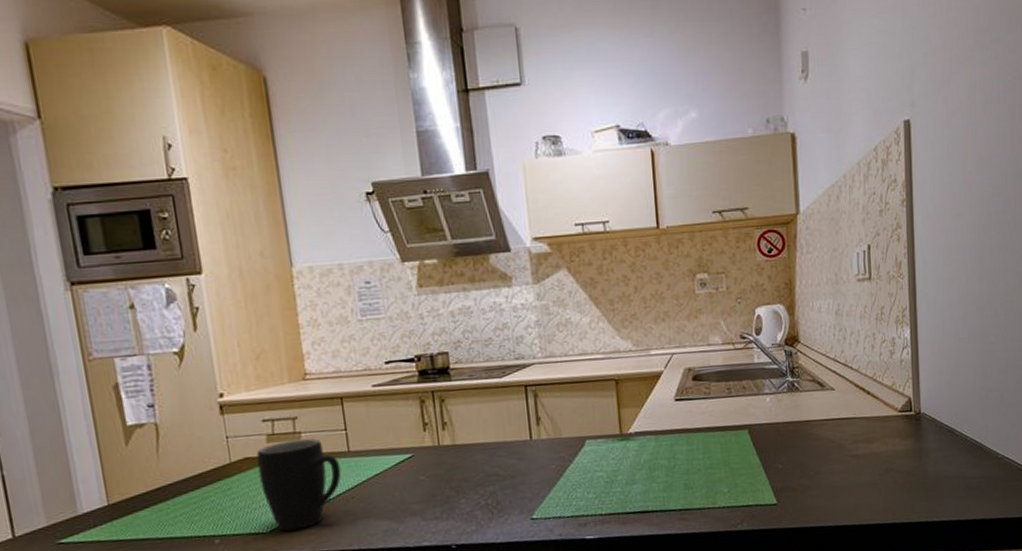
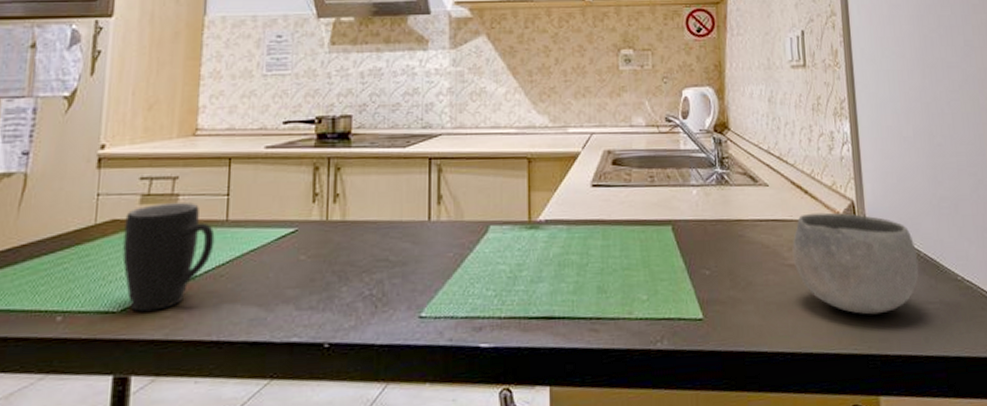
bowl: none [855,408,965,491] -> present [792,212,919,315]

